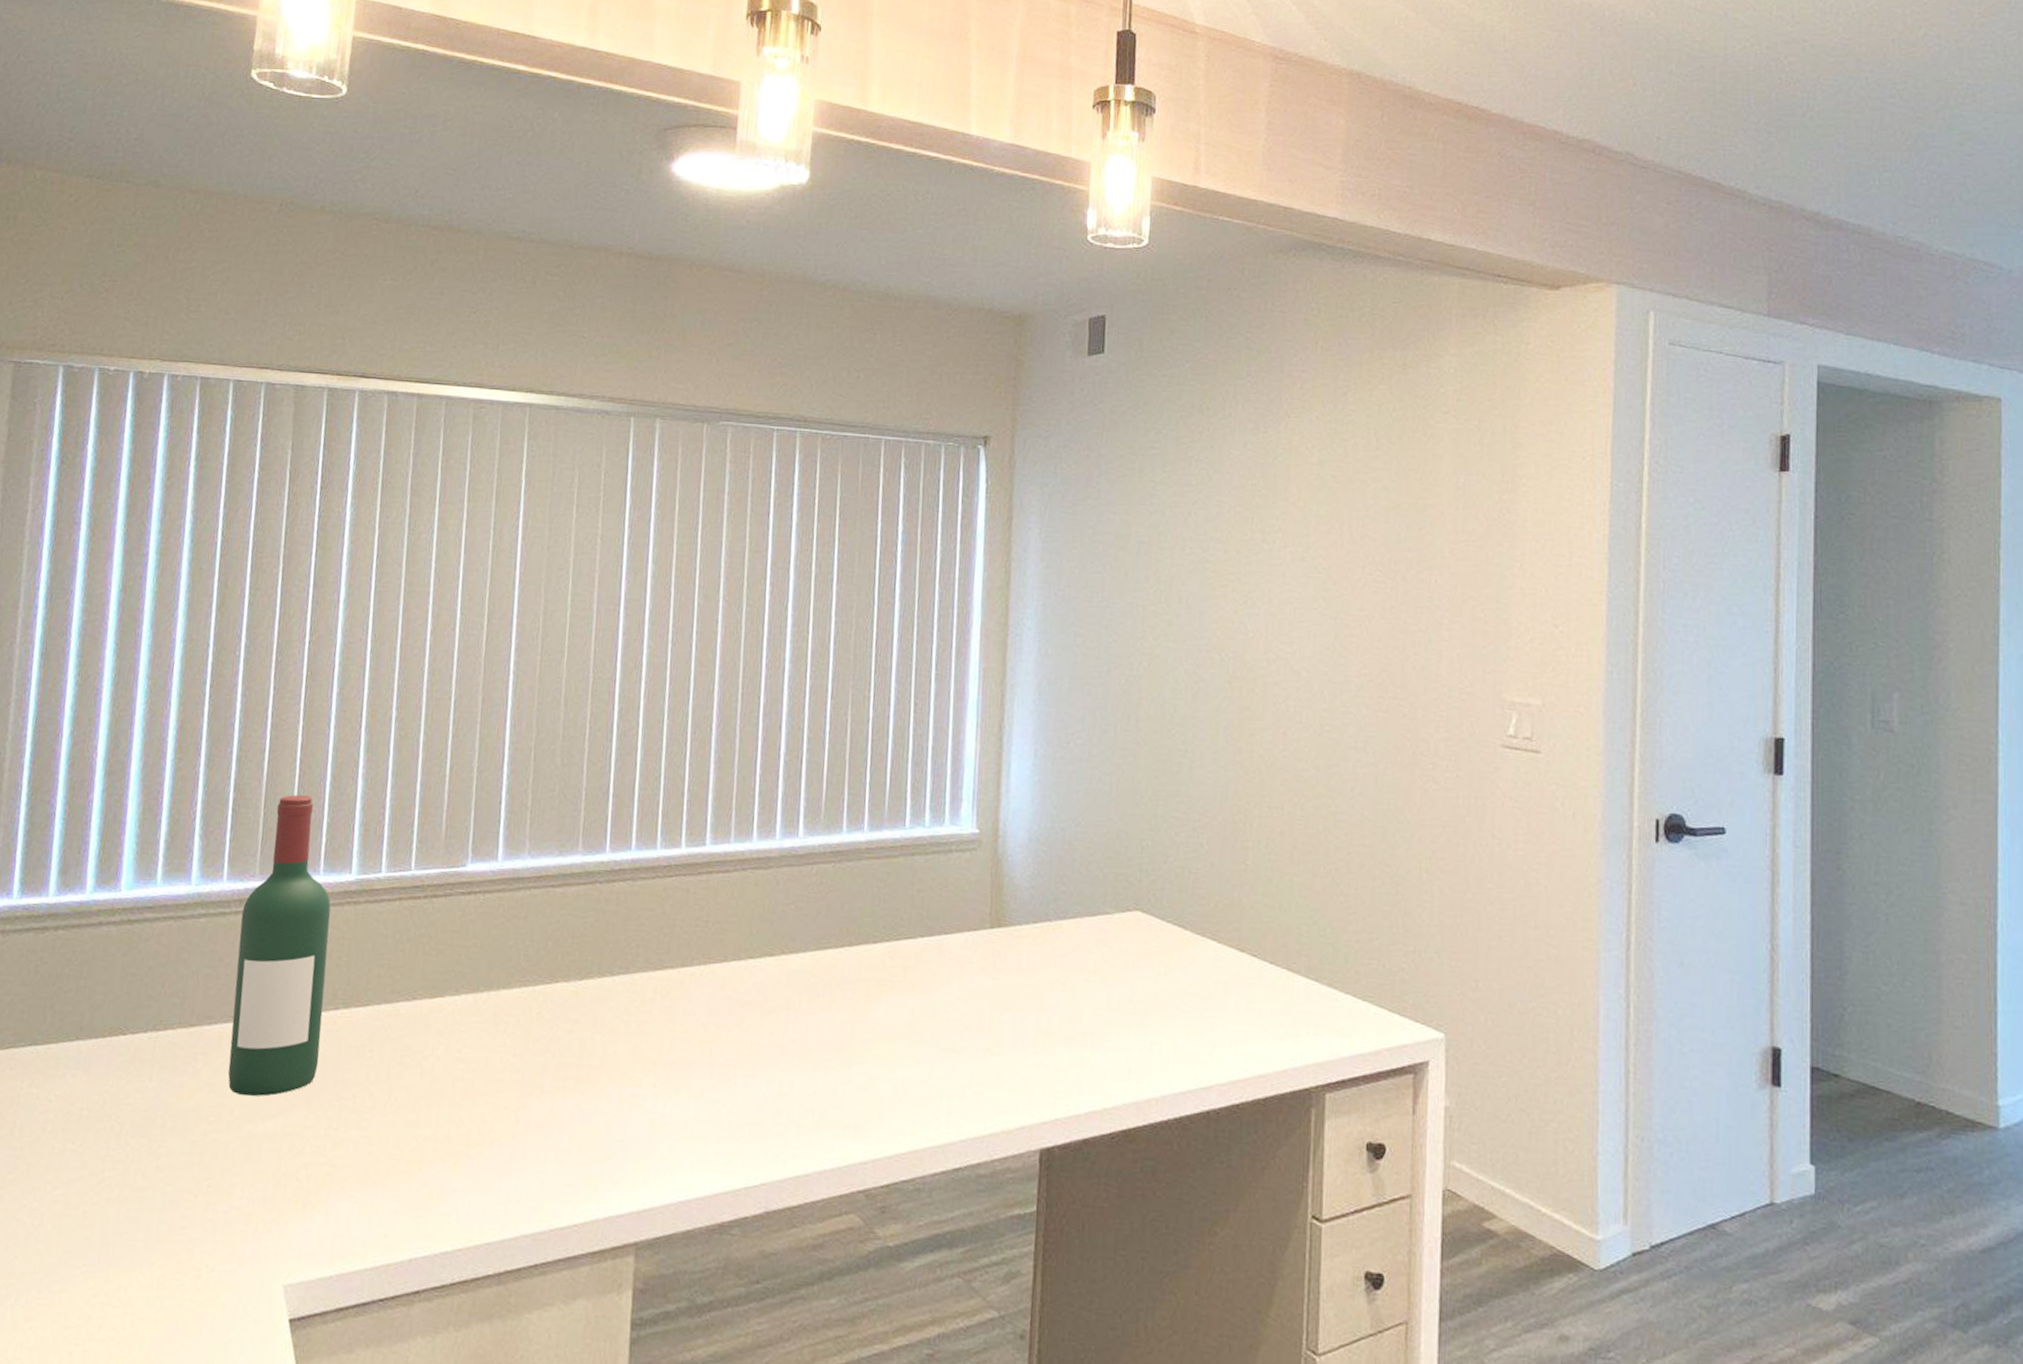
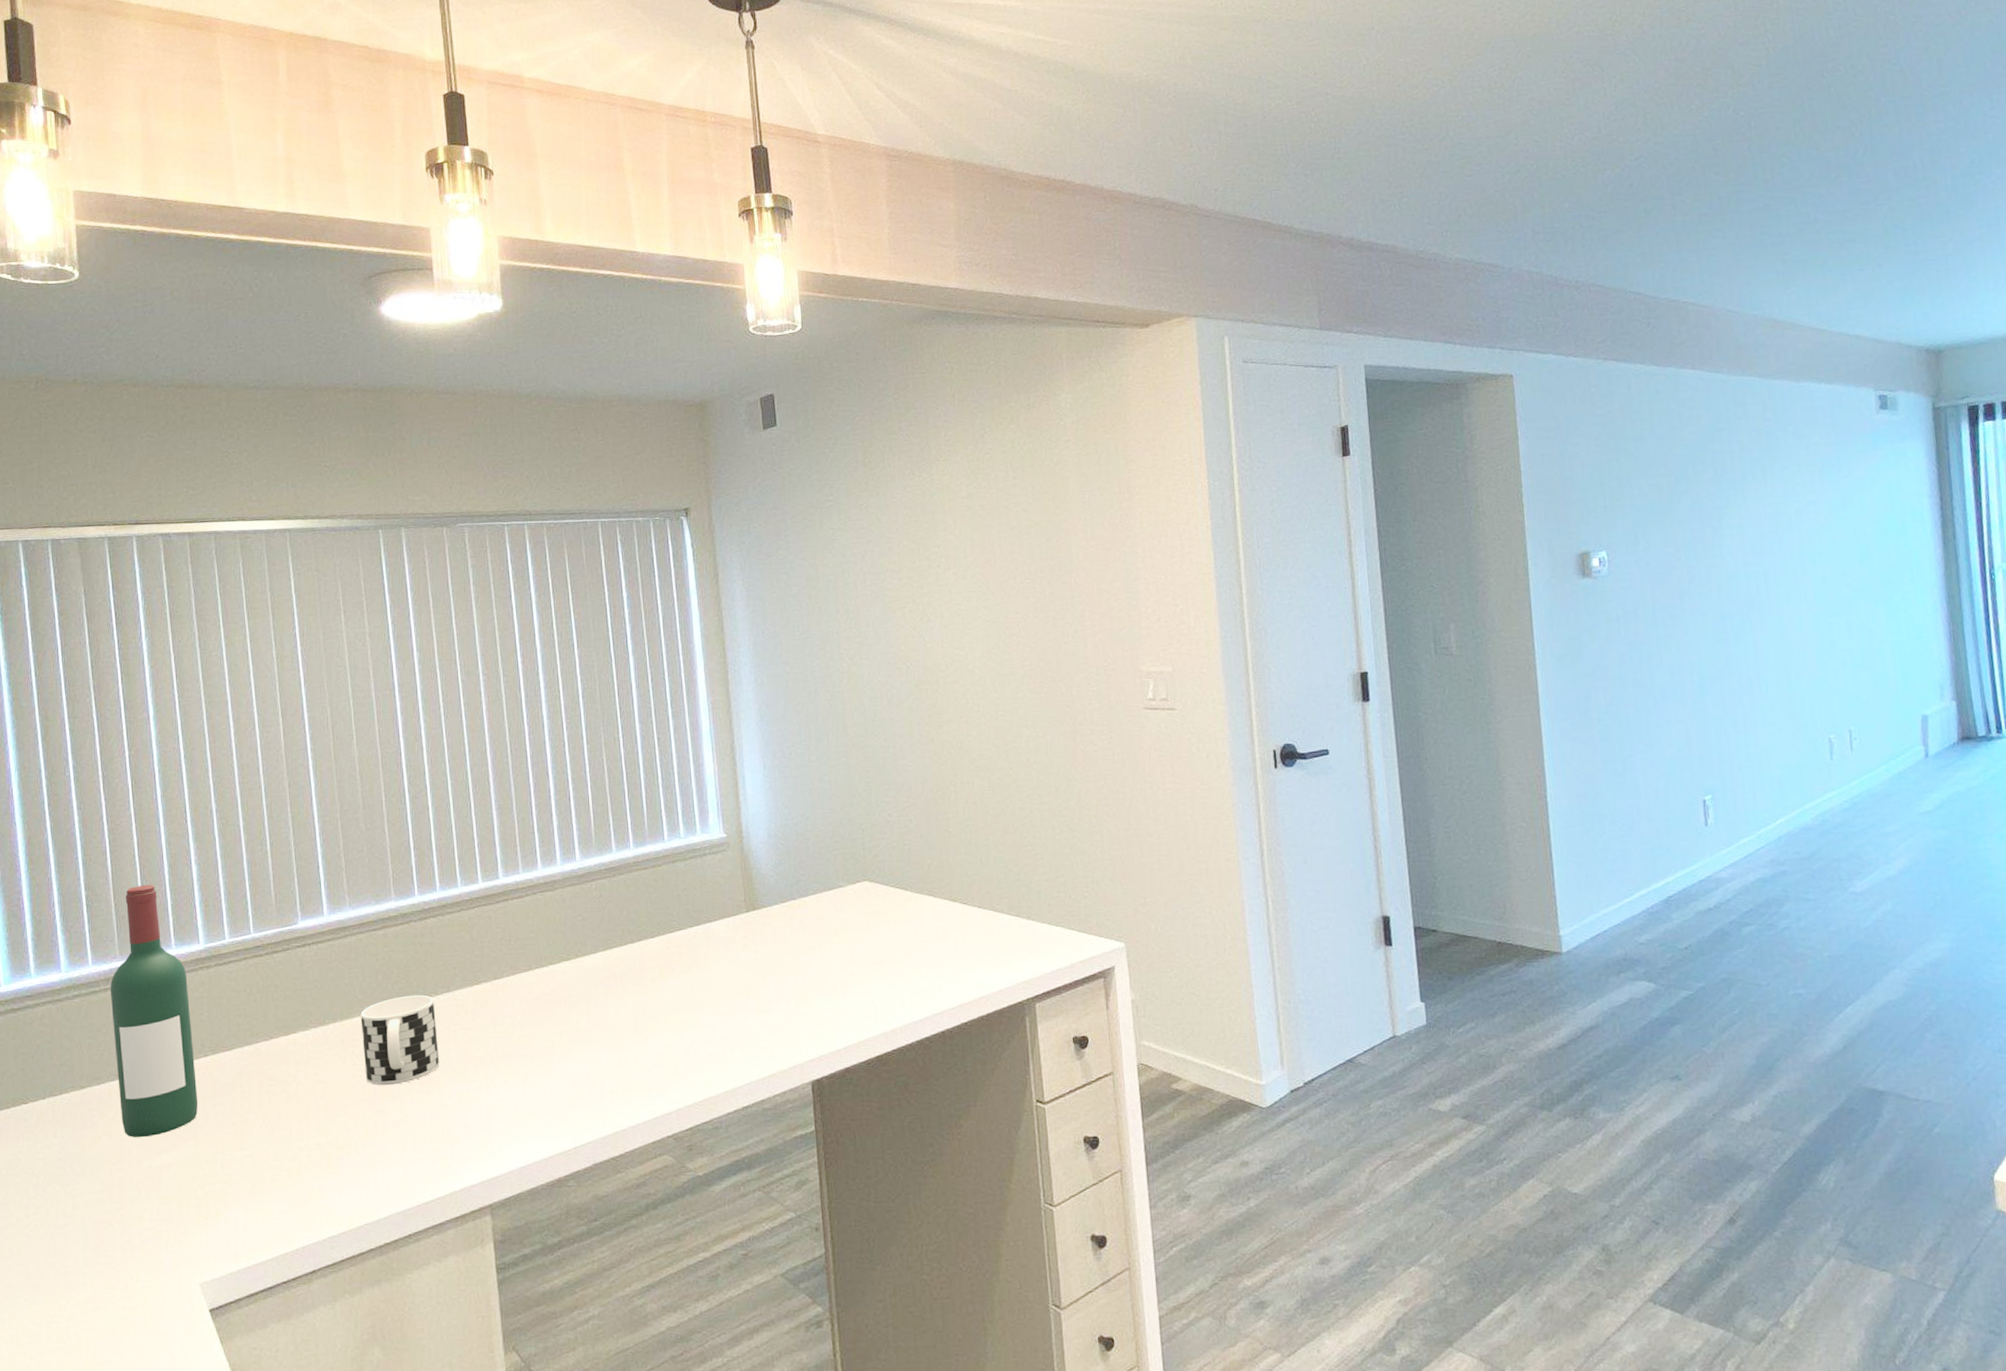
cup: none [515,971,608,1078] -> present [360,994,439,1086]

